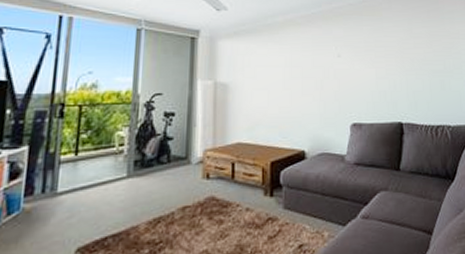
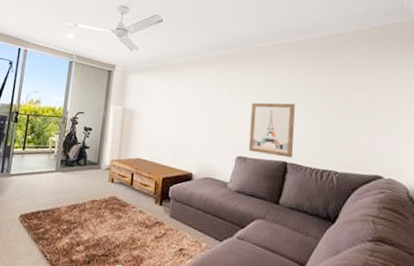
wall art: none [361,58,408,118] -> present [248,102,295,158]

